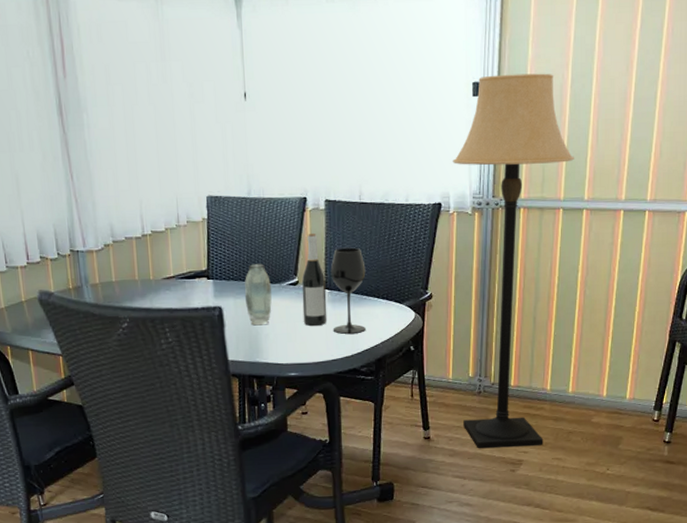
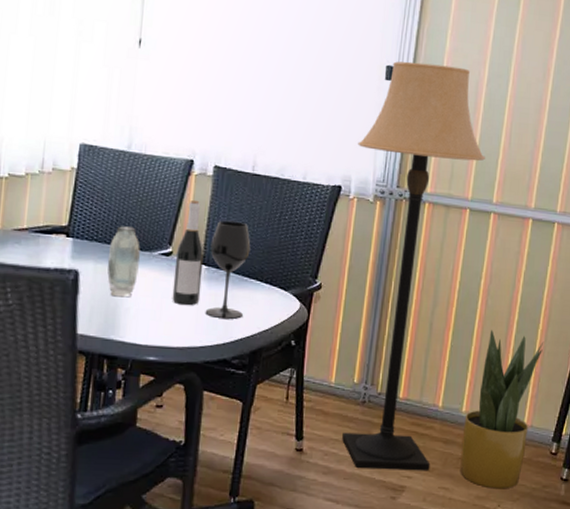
planter: none [570,317,640,456] -> present [460,330,543,489]

